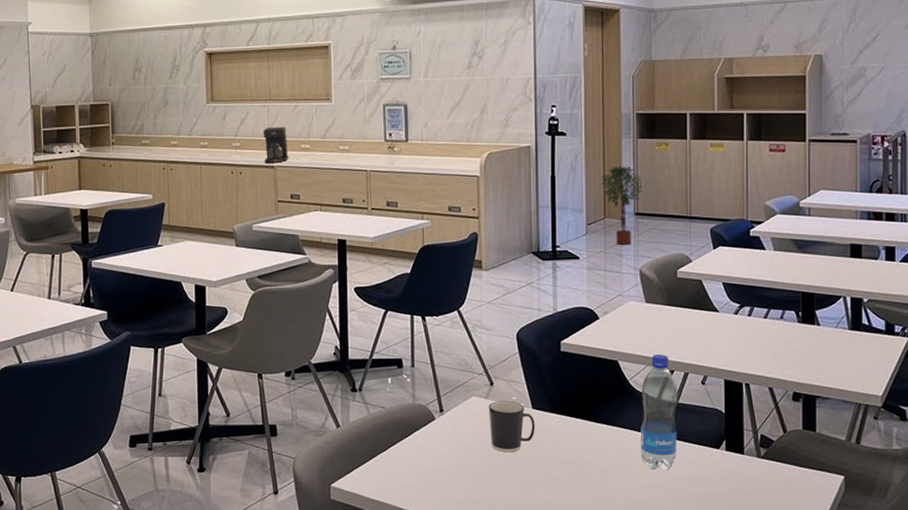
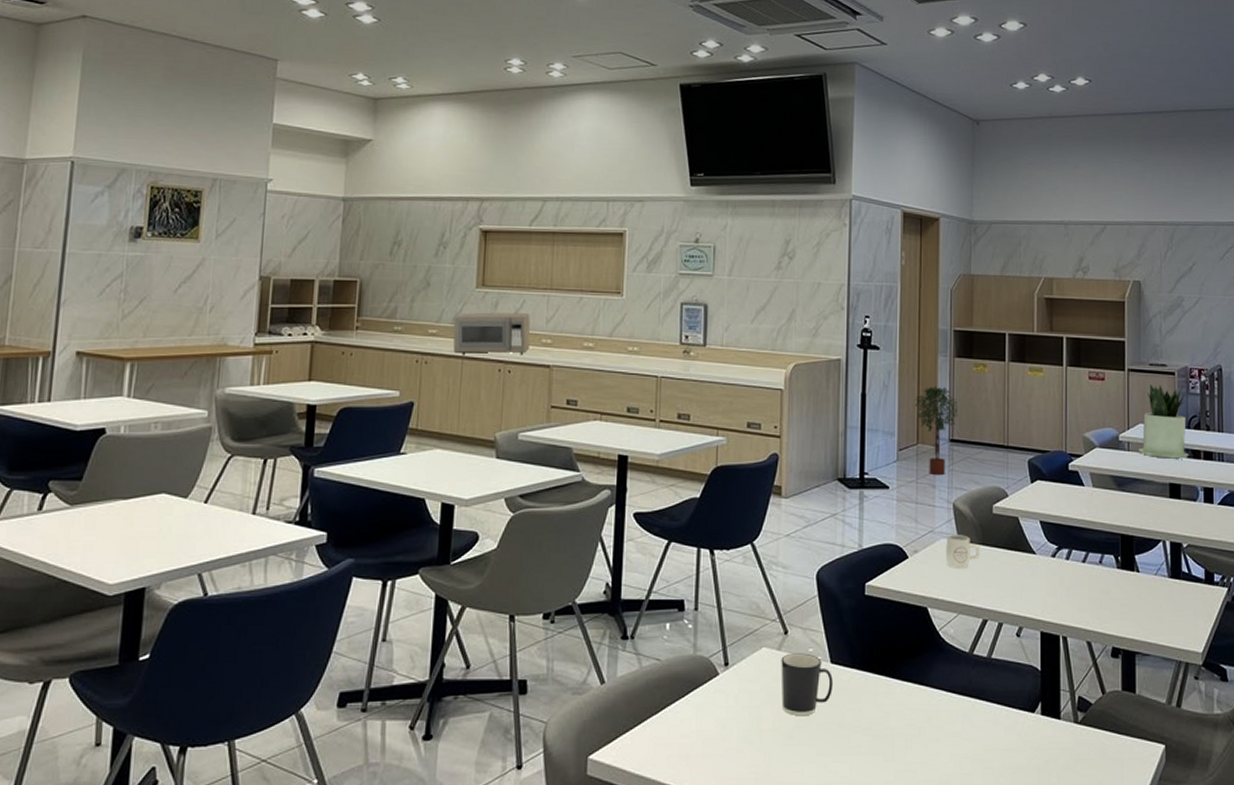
microwave: none [190,122,256,162] -> present [453,312,531,356]
coffee maker: present [263,126,289,163] -> none [538,320,569,362]
mug: none [634,297,666,328] -> present [946,535,980,570]
bottle: present [640,354,678,471] -> none [949,601,991,739]
planter: none [818,153,871,222] -> present [1137,384,1190,459]

